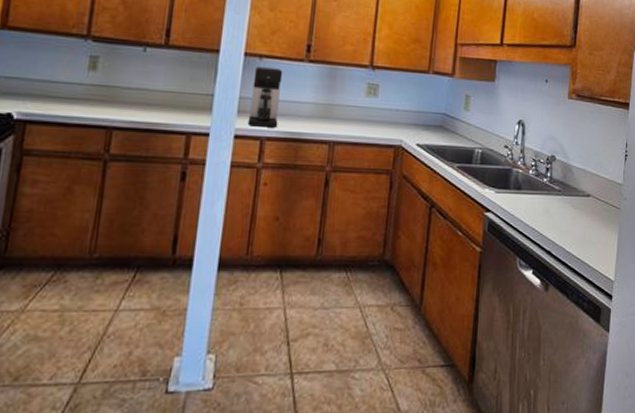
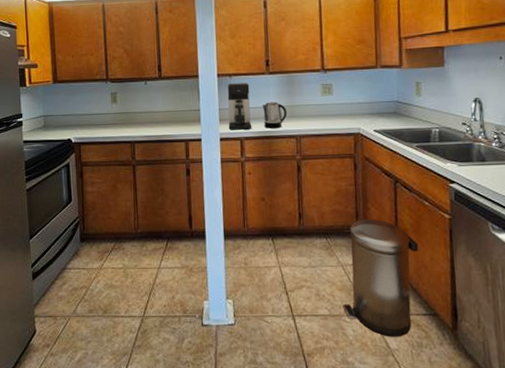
kettle: none [293,96,324,130] -> present [262,101,288,128]
pedal bin: none [353,249,445,396] -> present [343,219,418,337]

